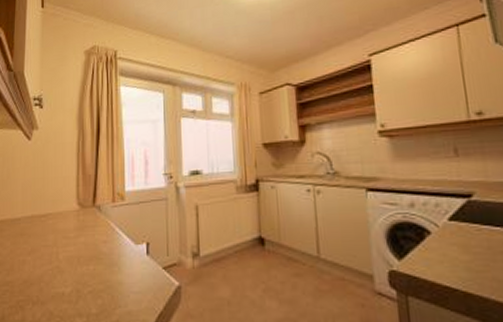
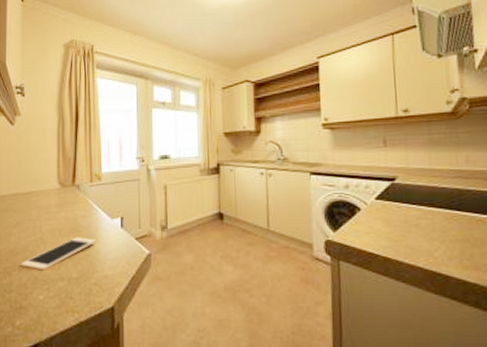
cell phone: none [35,265,119,305] -> present [21,237,97,270]

